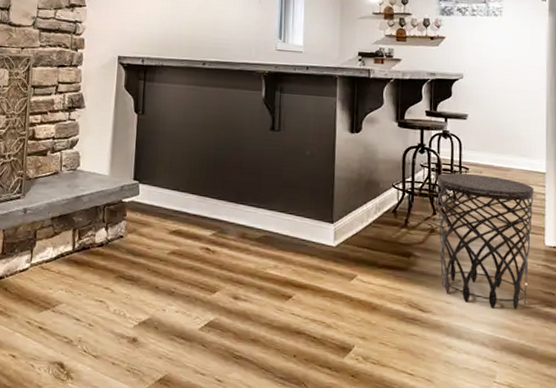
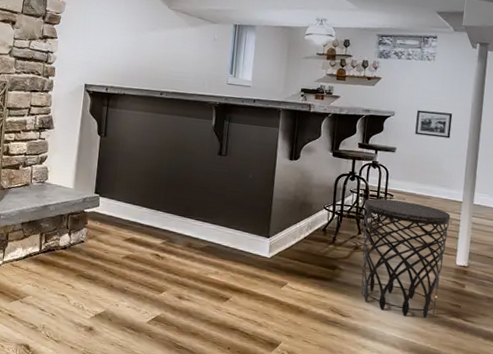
picture frame: none [487,71,527,102] -> present [415,110,453,139]

